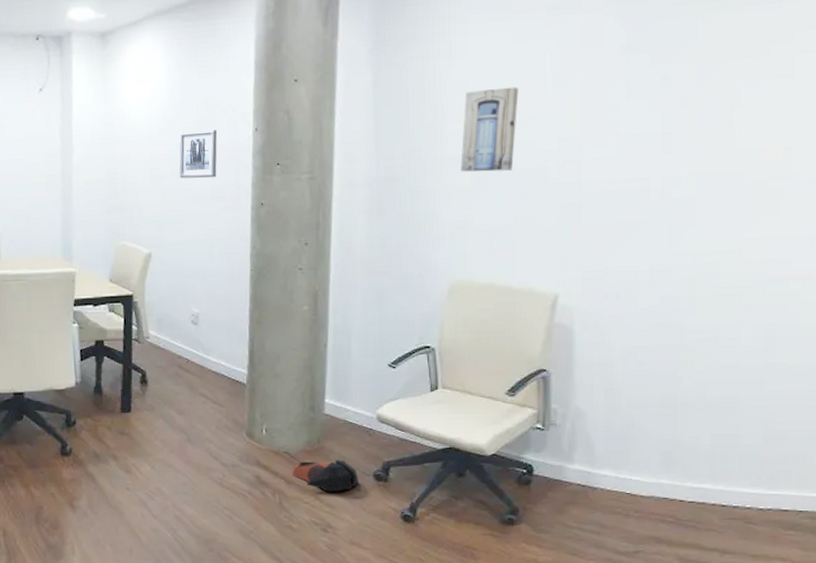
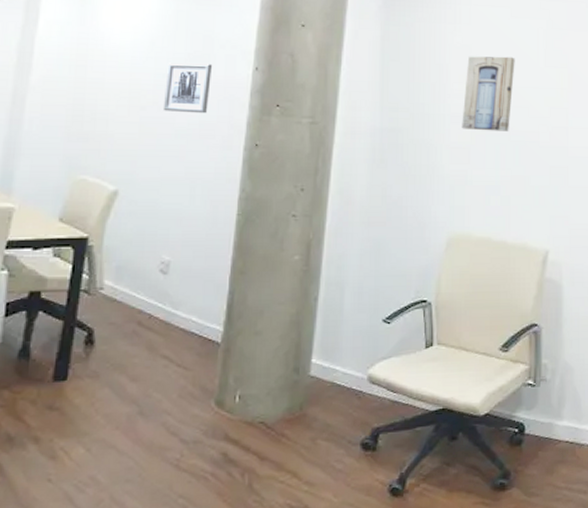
bag: present [292,460,359,492] -> none [266,428,344,467]

